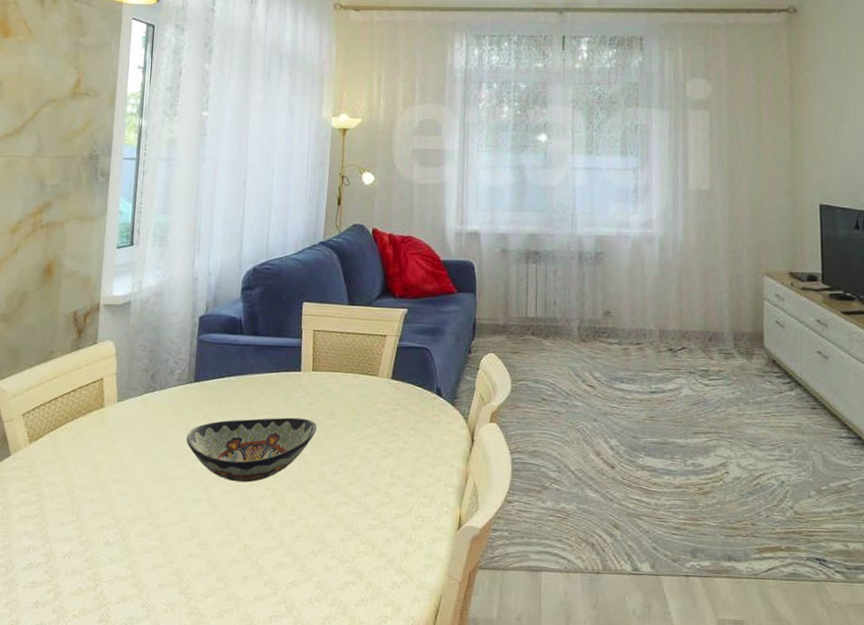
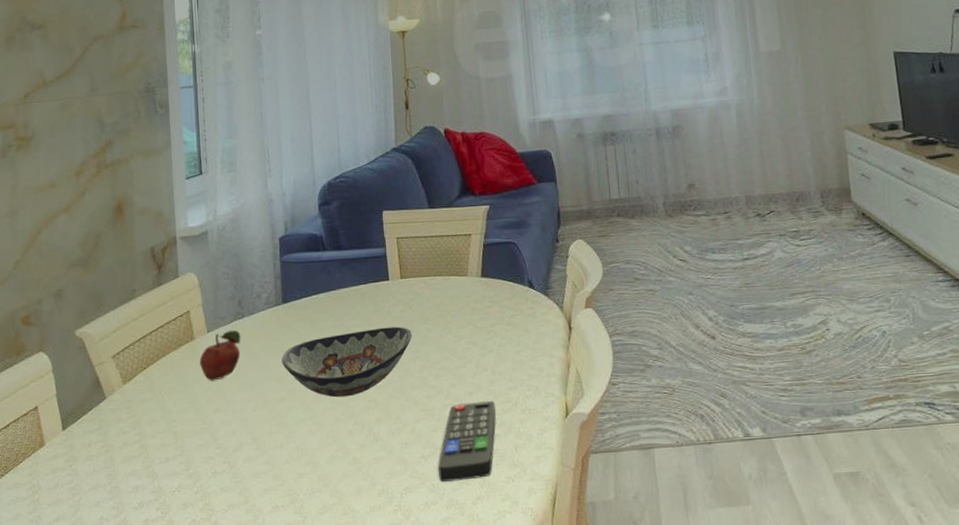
fruit: none [106,402,150,451] -> present [200,329,241,381]
remote control: none [326,502,390,581] -> present [438,401,496,482]

